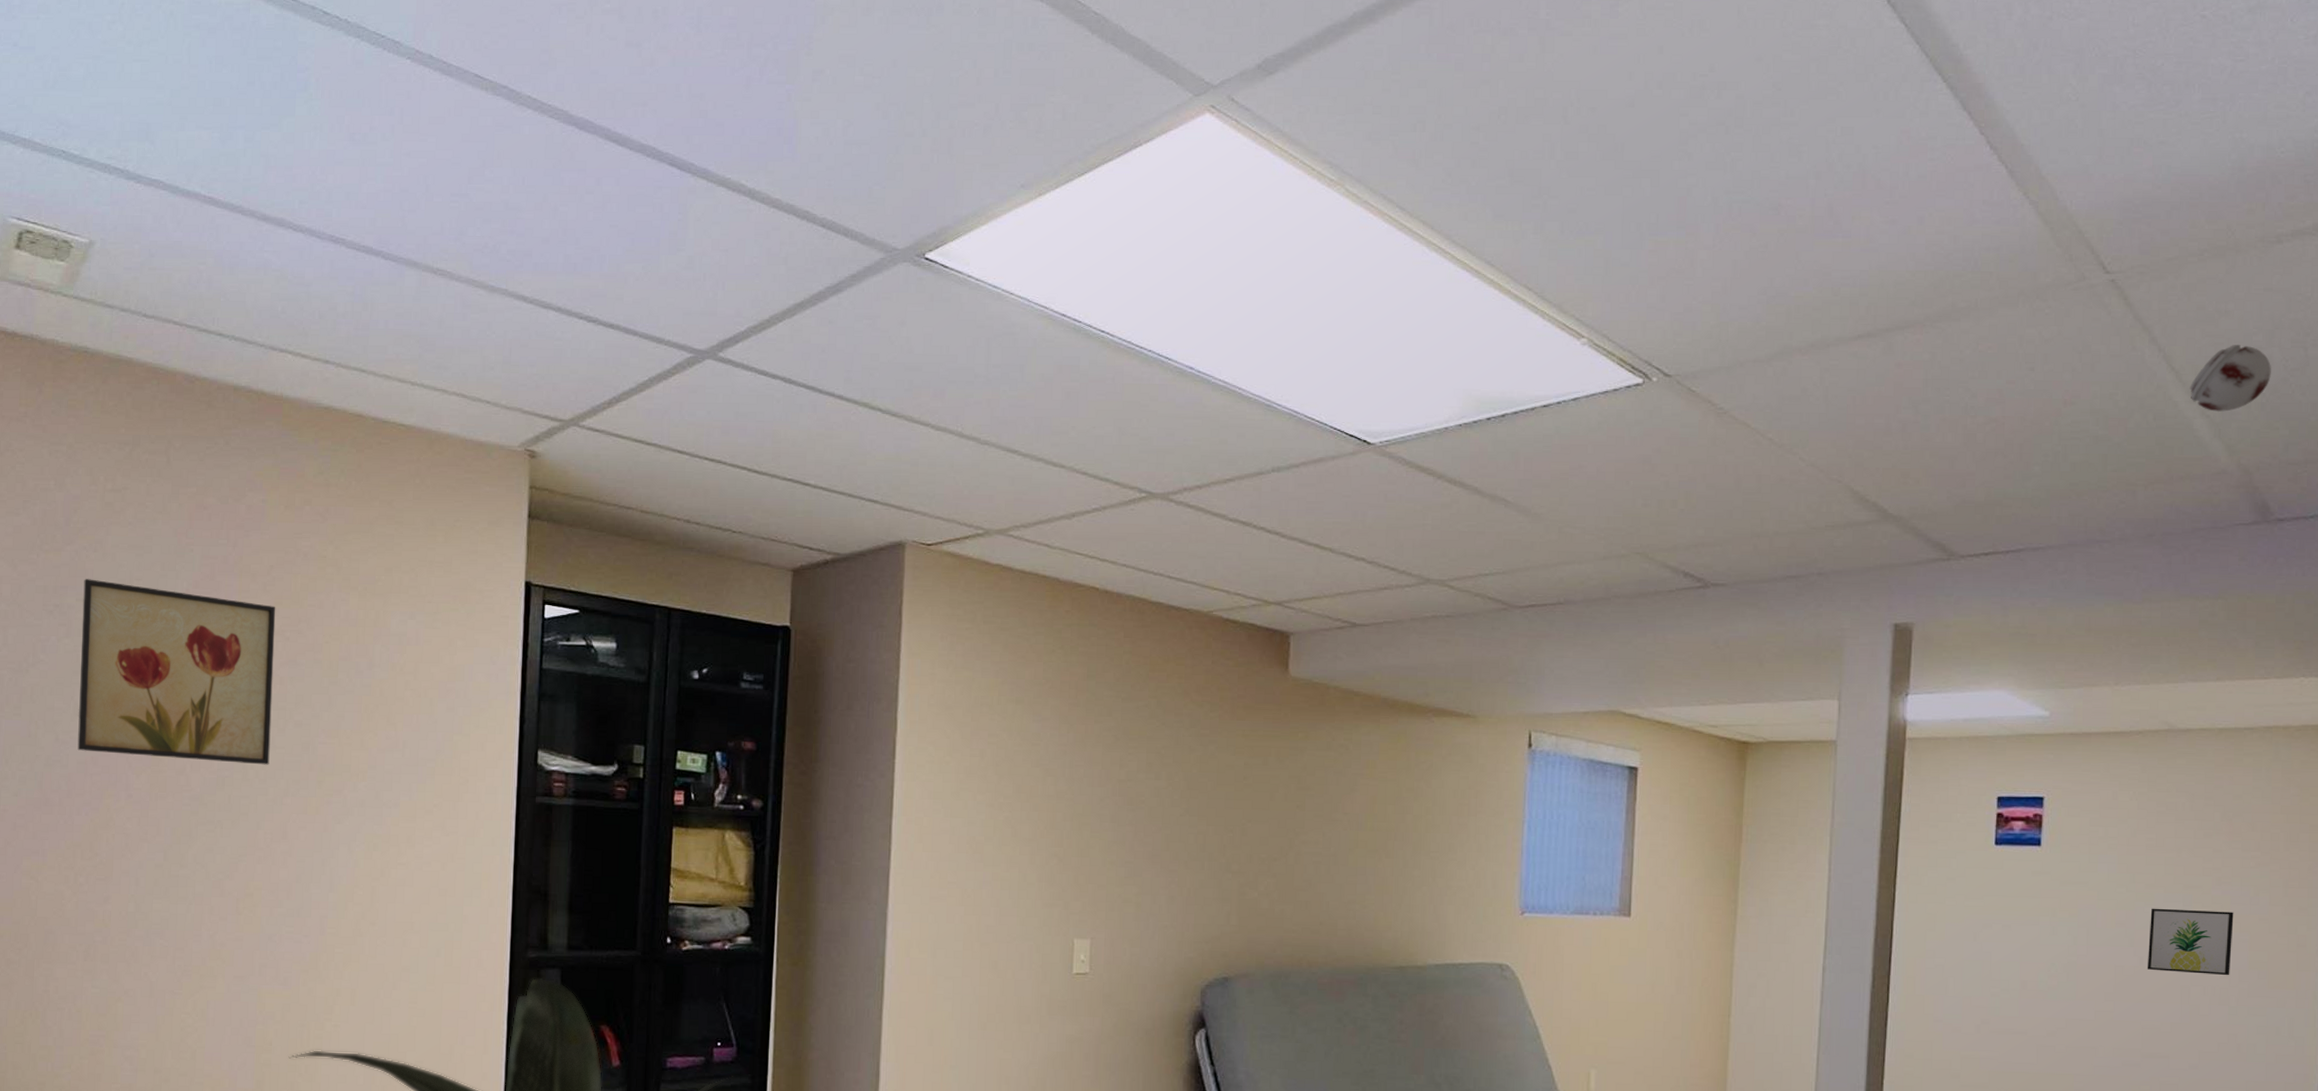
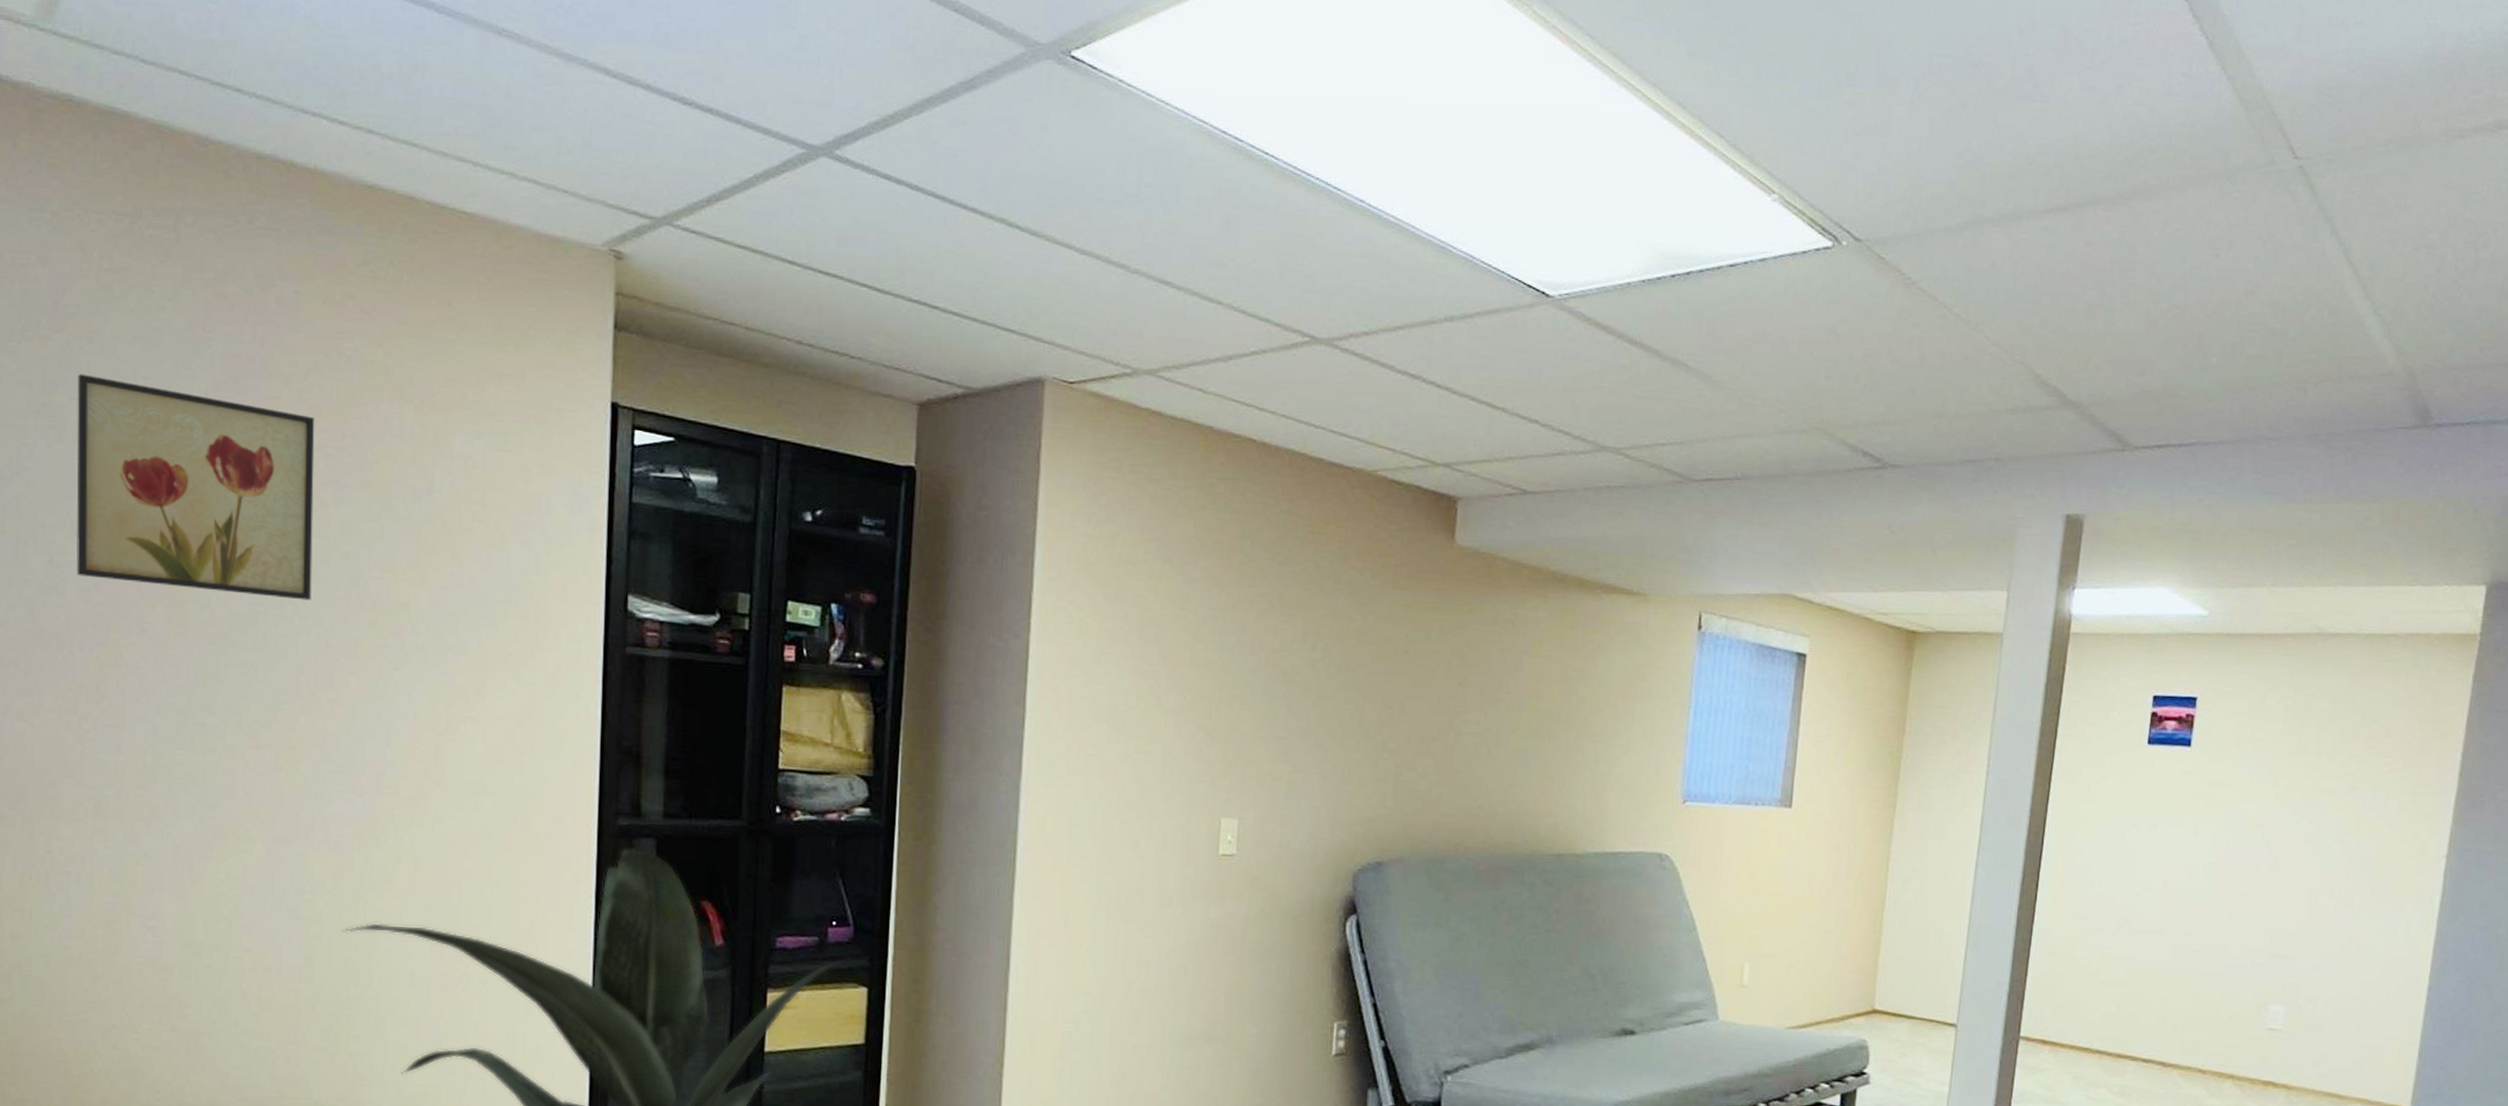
wall art: present [2147,908,2234,976] -> none [2280,811,2365,879]
smoke detector: present [2190,345,2271,412] -> none [2365,242,2443,311]

